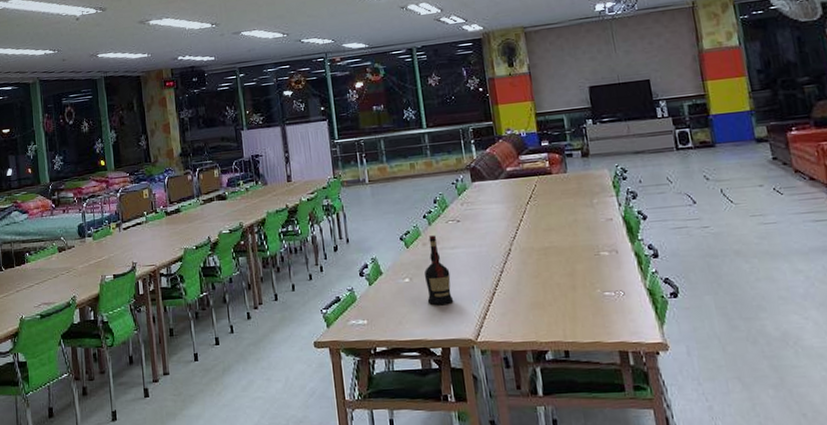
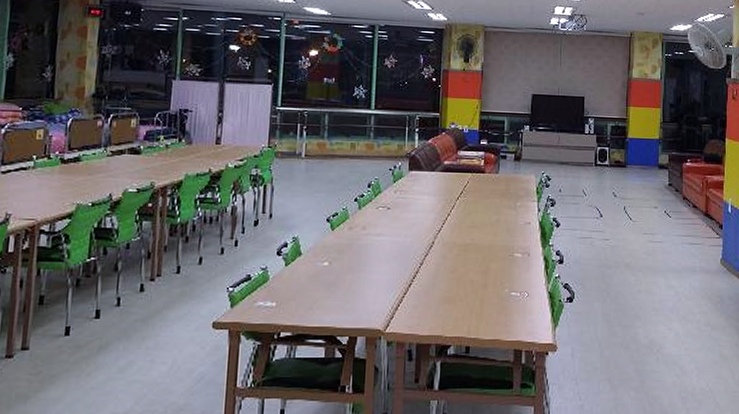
liquor: present [424,235,454,305] -> none [343,220,371,292]

